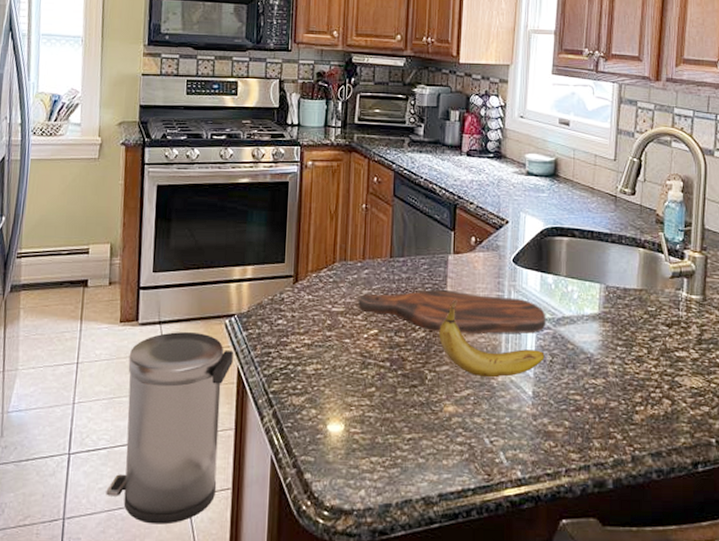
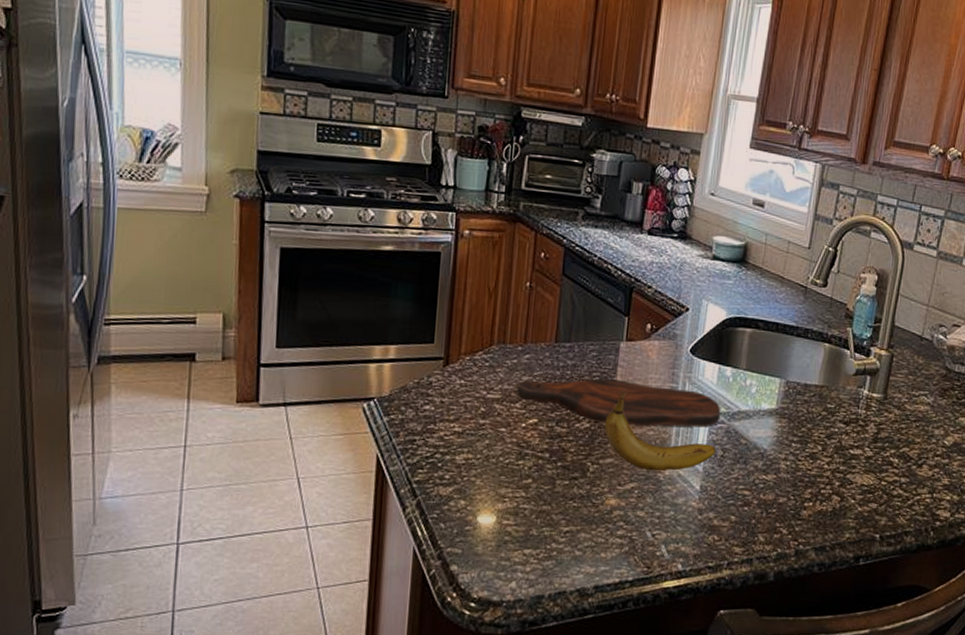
pedal bin: present [106,332,233,525] -> none [223,415,372,617]

